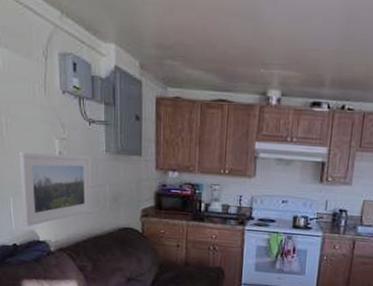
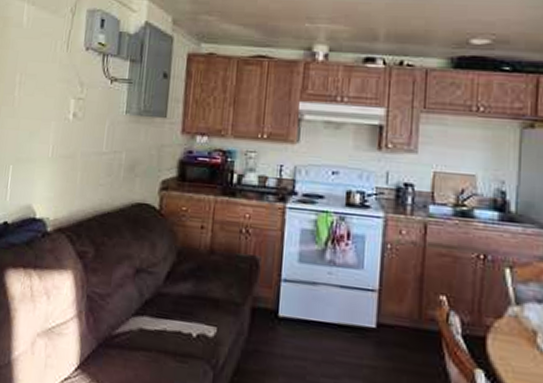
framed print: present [18,151,91,227] -> none [20,112,108,201]

